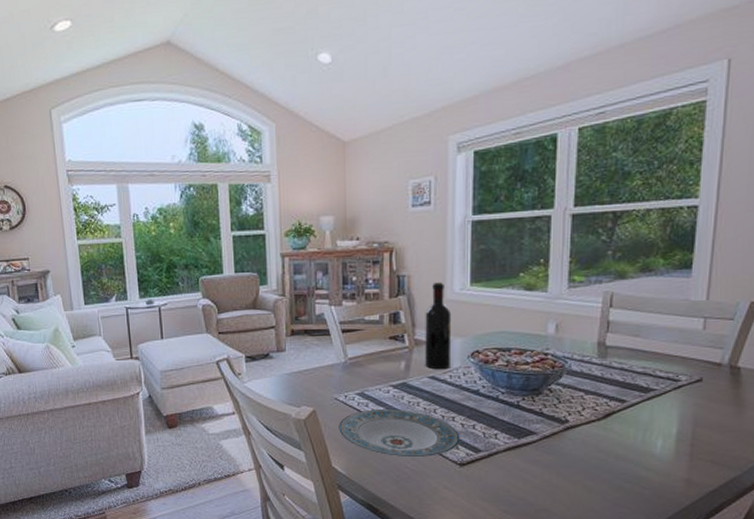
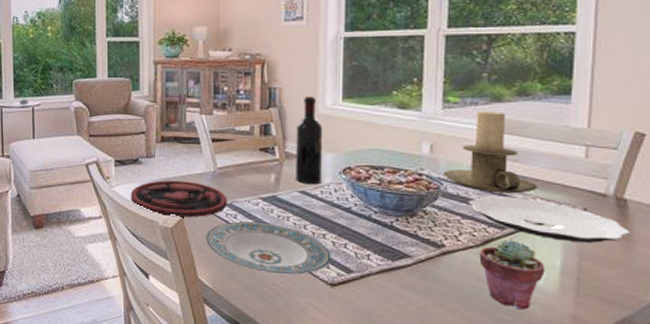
plate: none [262,373,359,409] -> present [130,180,227,218]
candle holder: none [567,288,658,368] -> present [442,111,538,194]
plate: none [591,371,742,410] -> present [468,196,630,243]
potted succulent: none [600,412,662,477] -> present [479,239,545,310]

